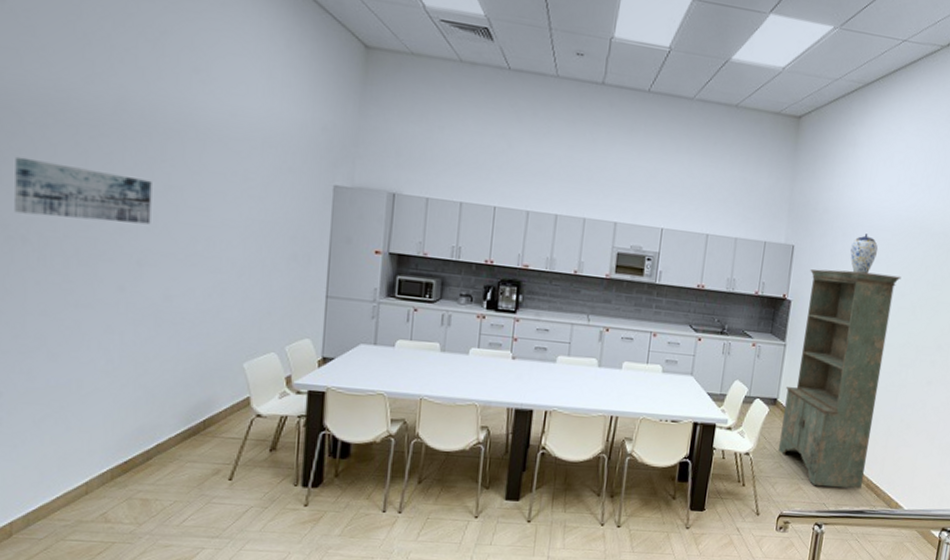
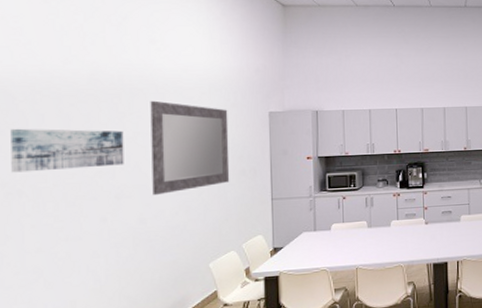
mirror: none [182,147,283,269] -> present [150,100,230,196]

